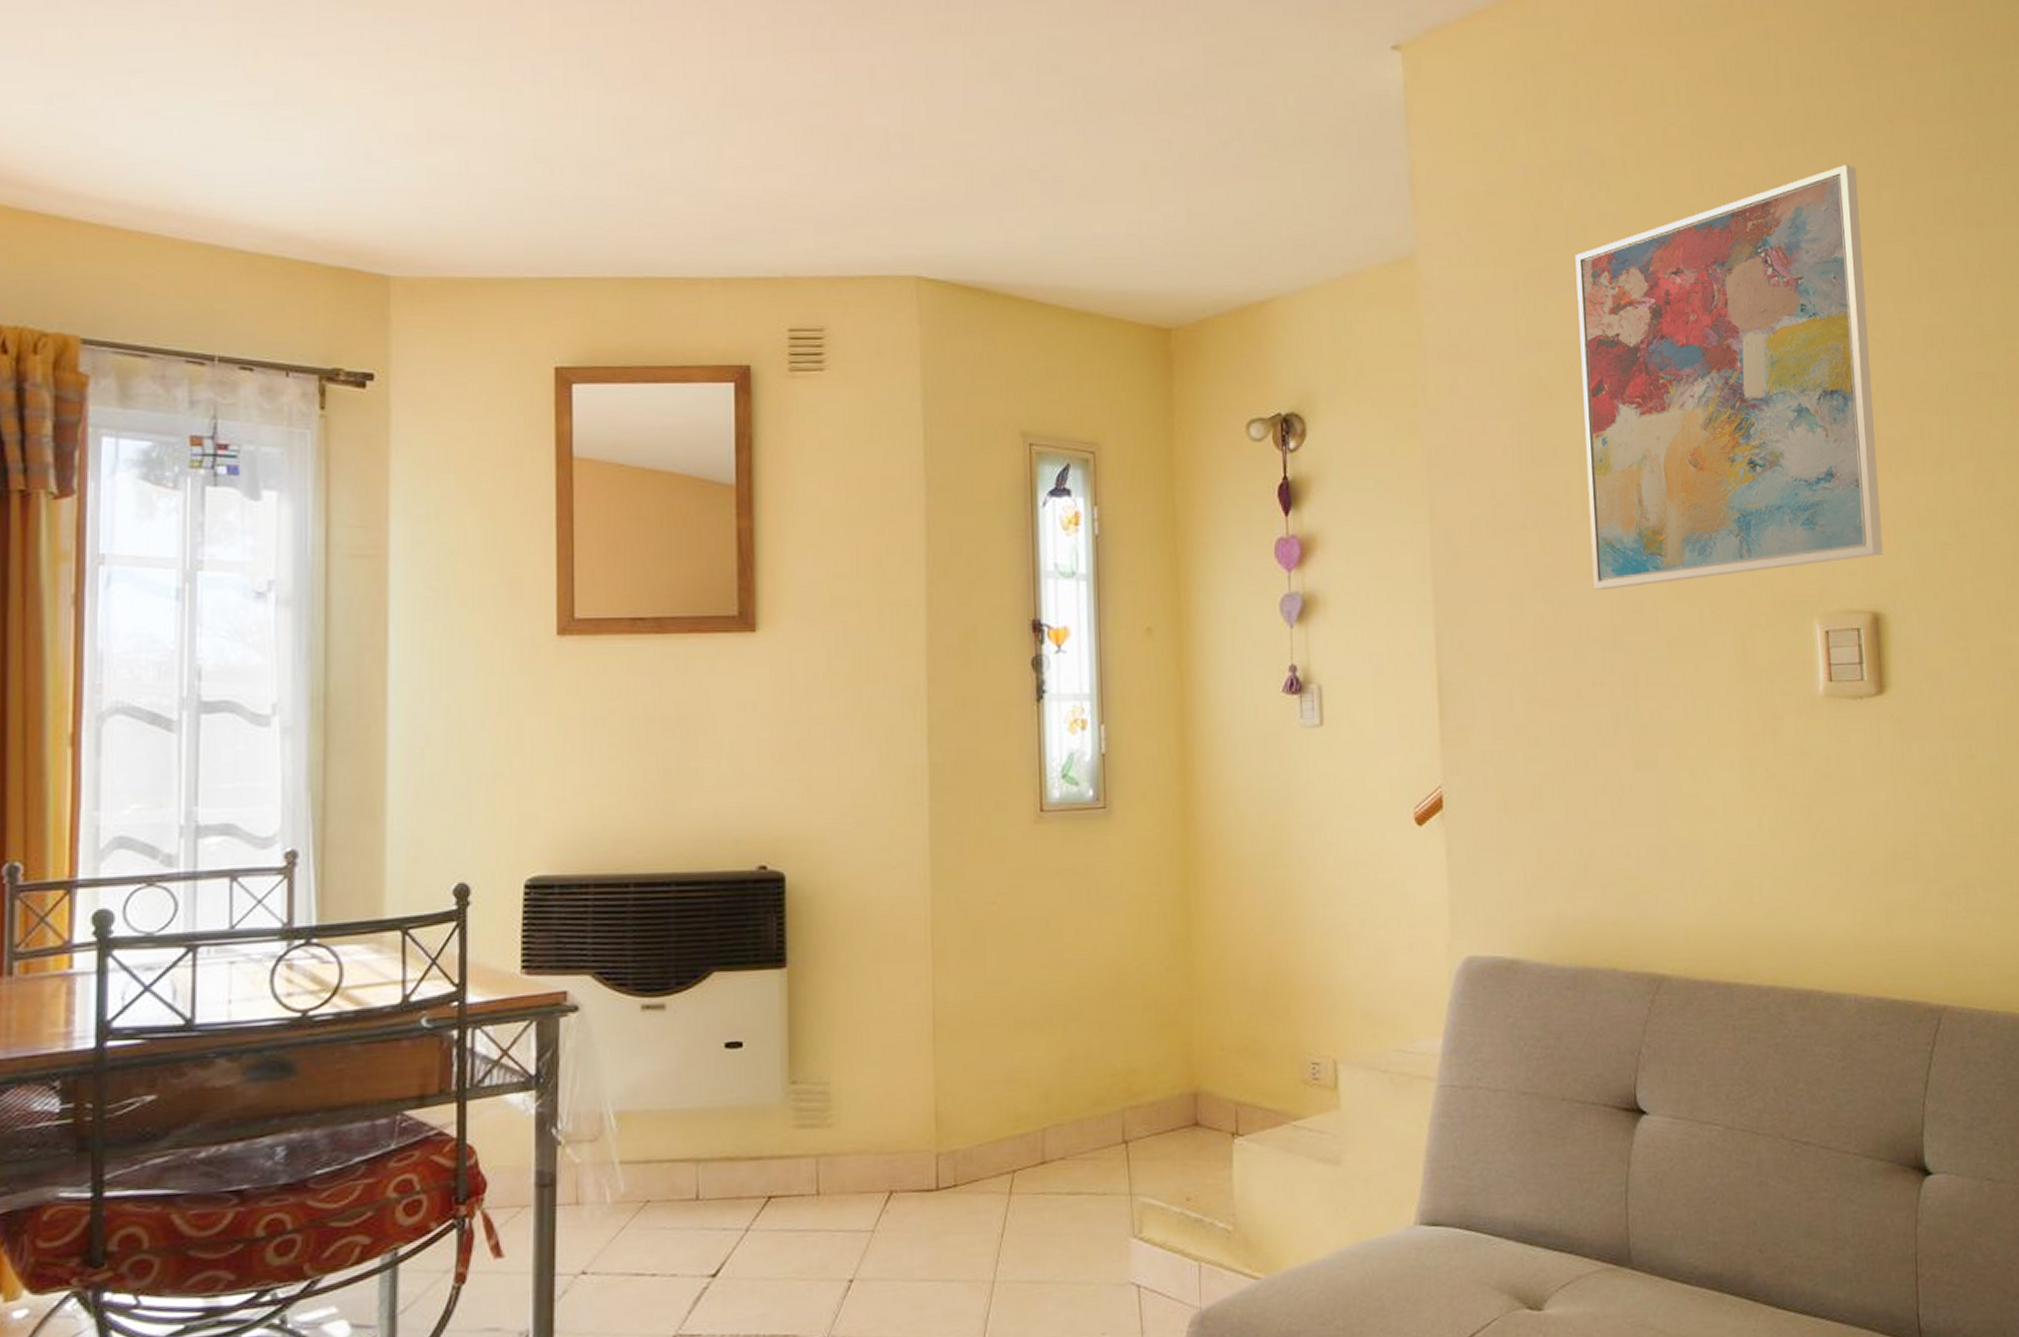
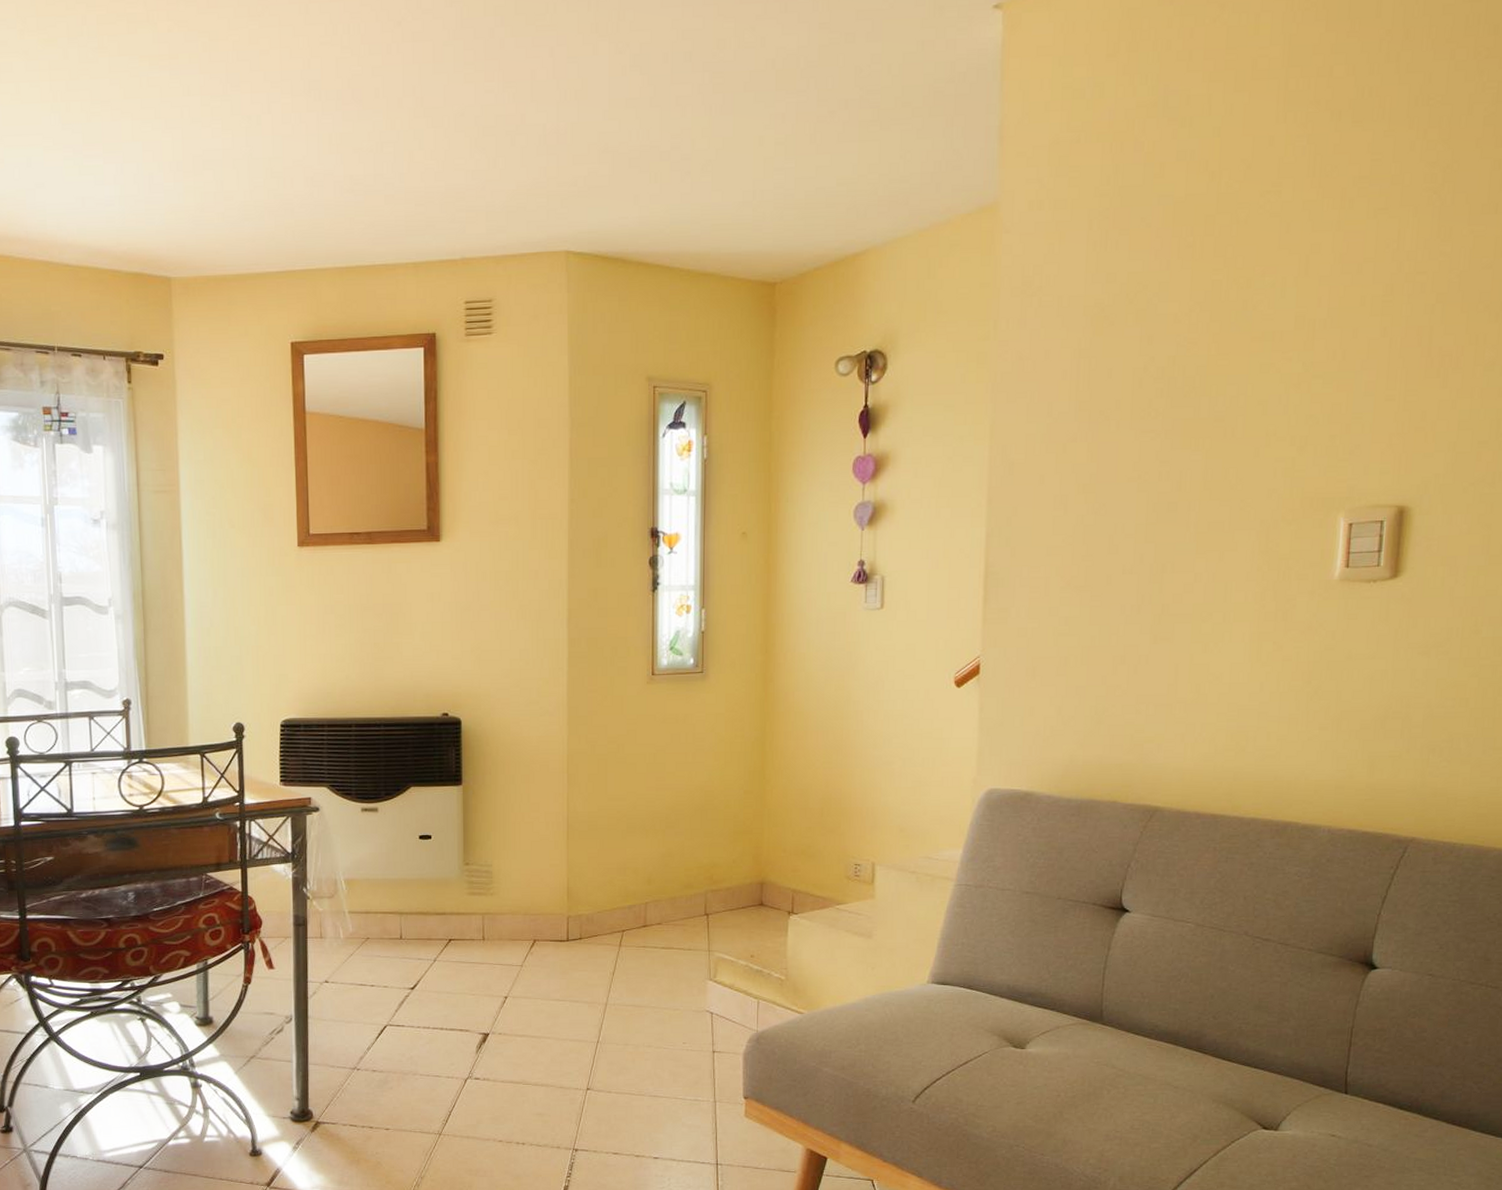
wall art: present [1575,164,1883,590] -> none [1133,80,1450,493]

